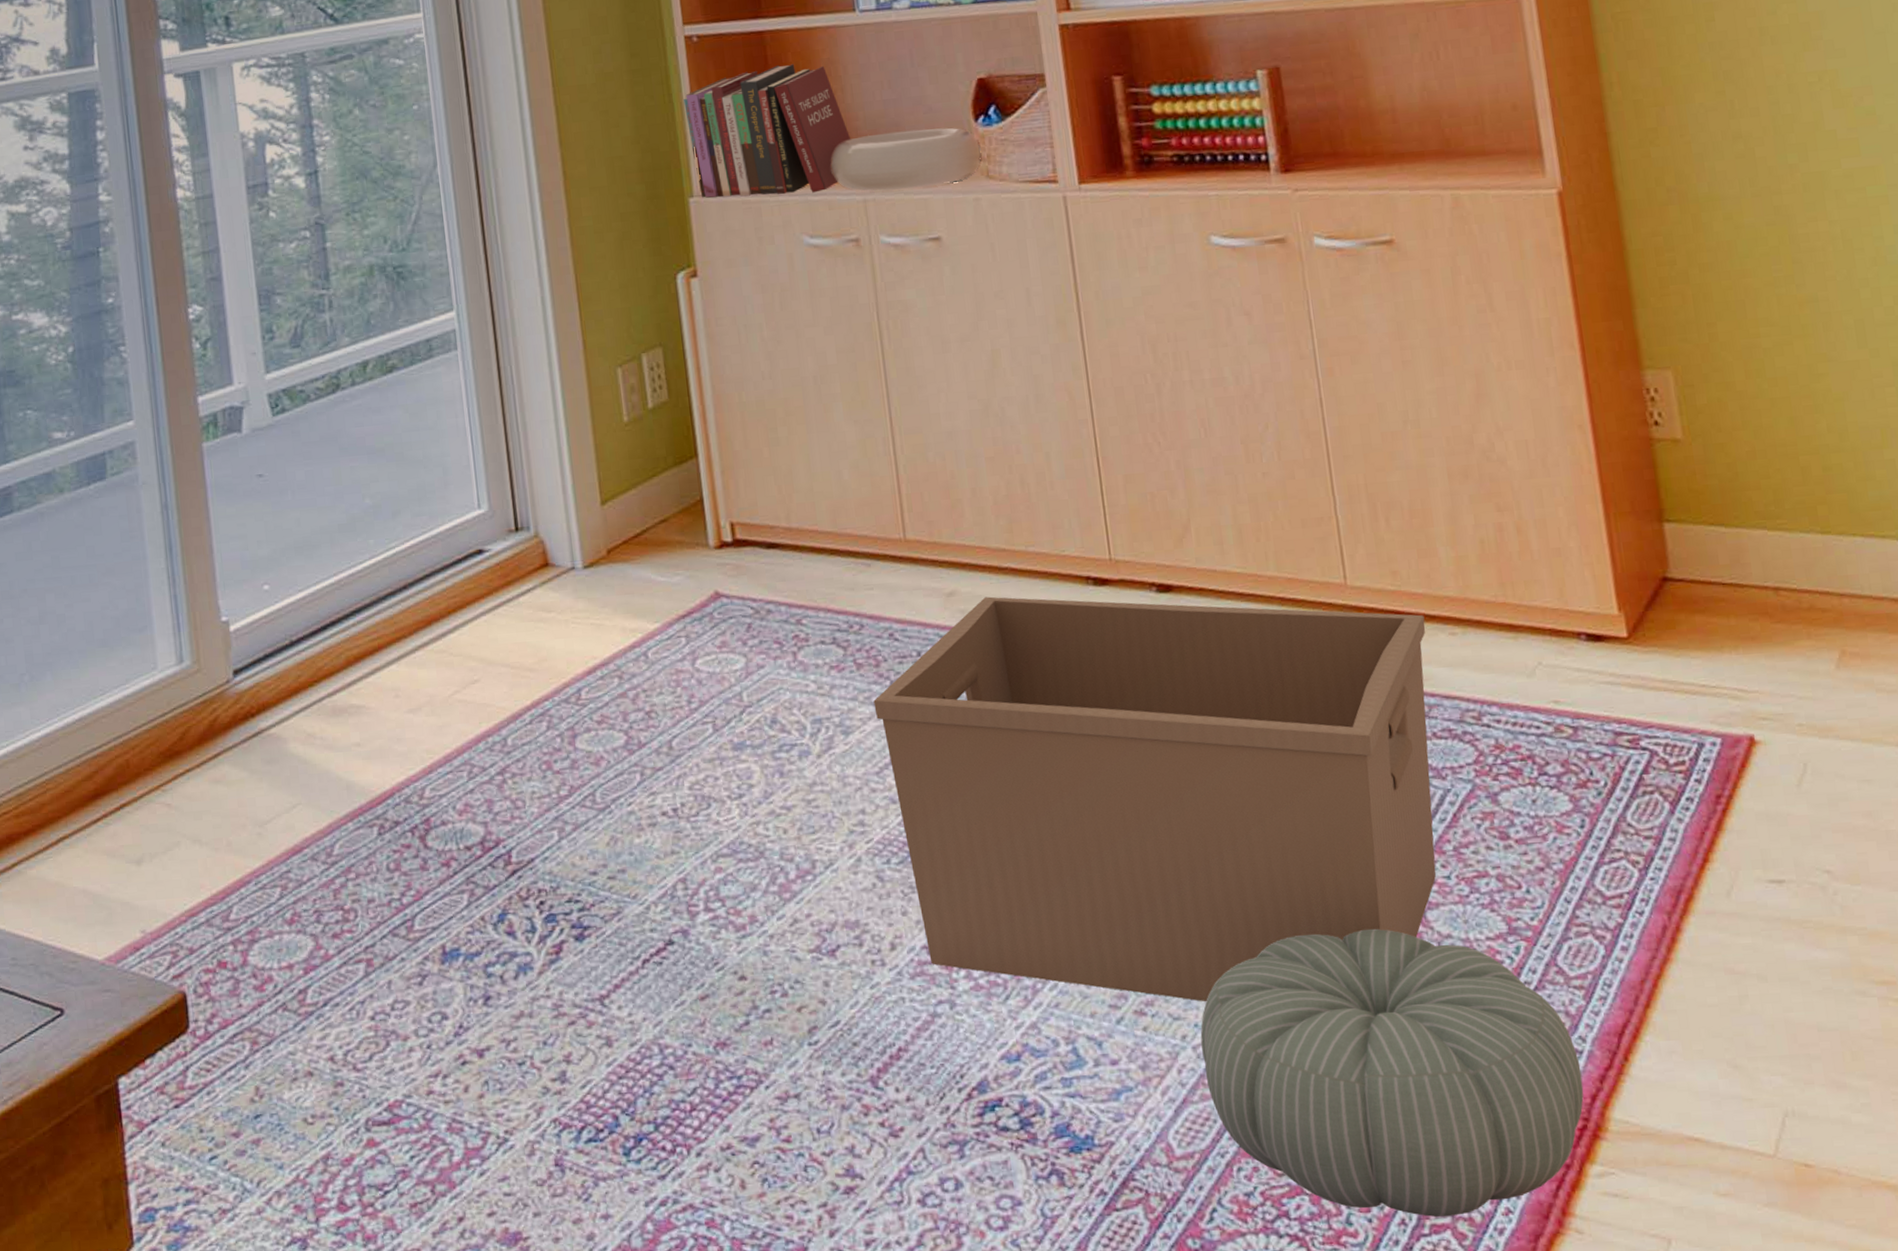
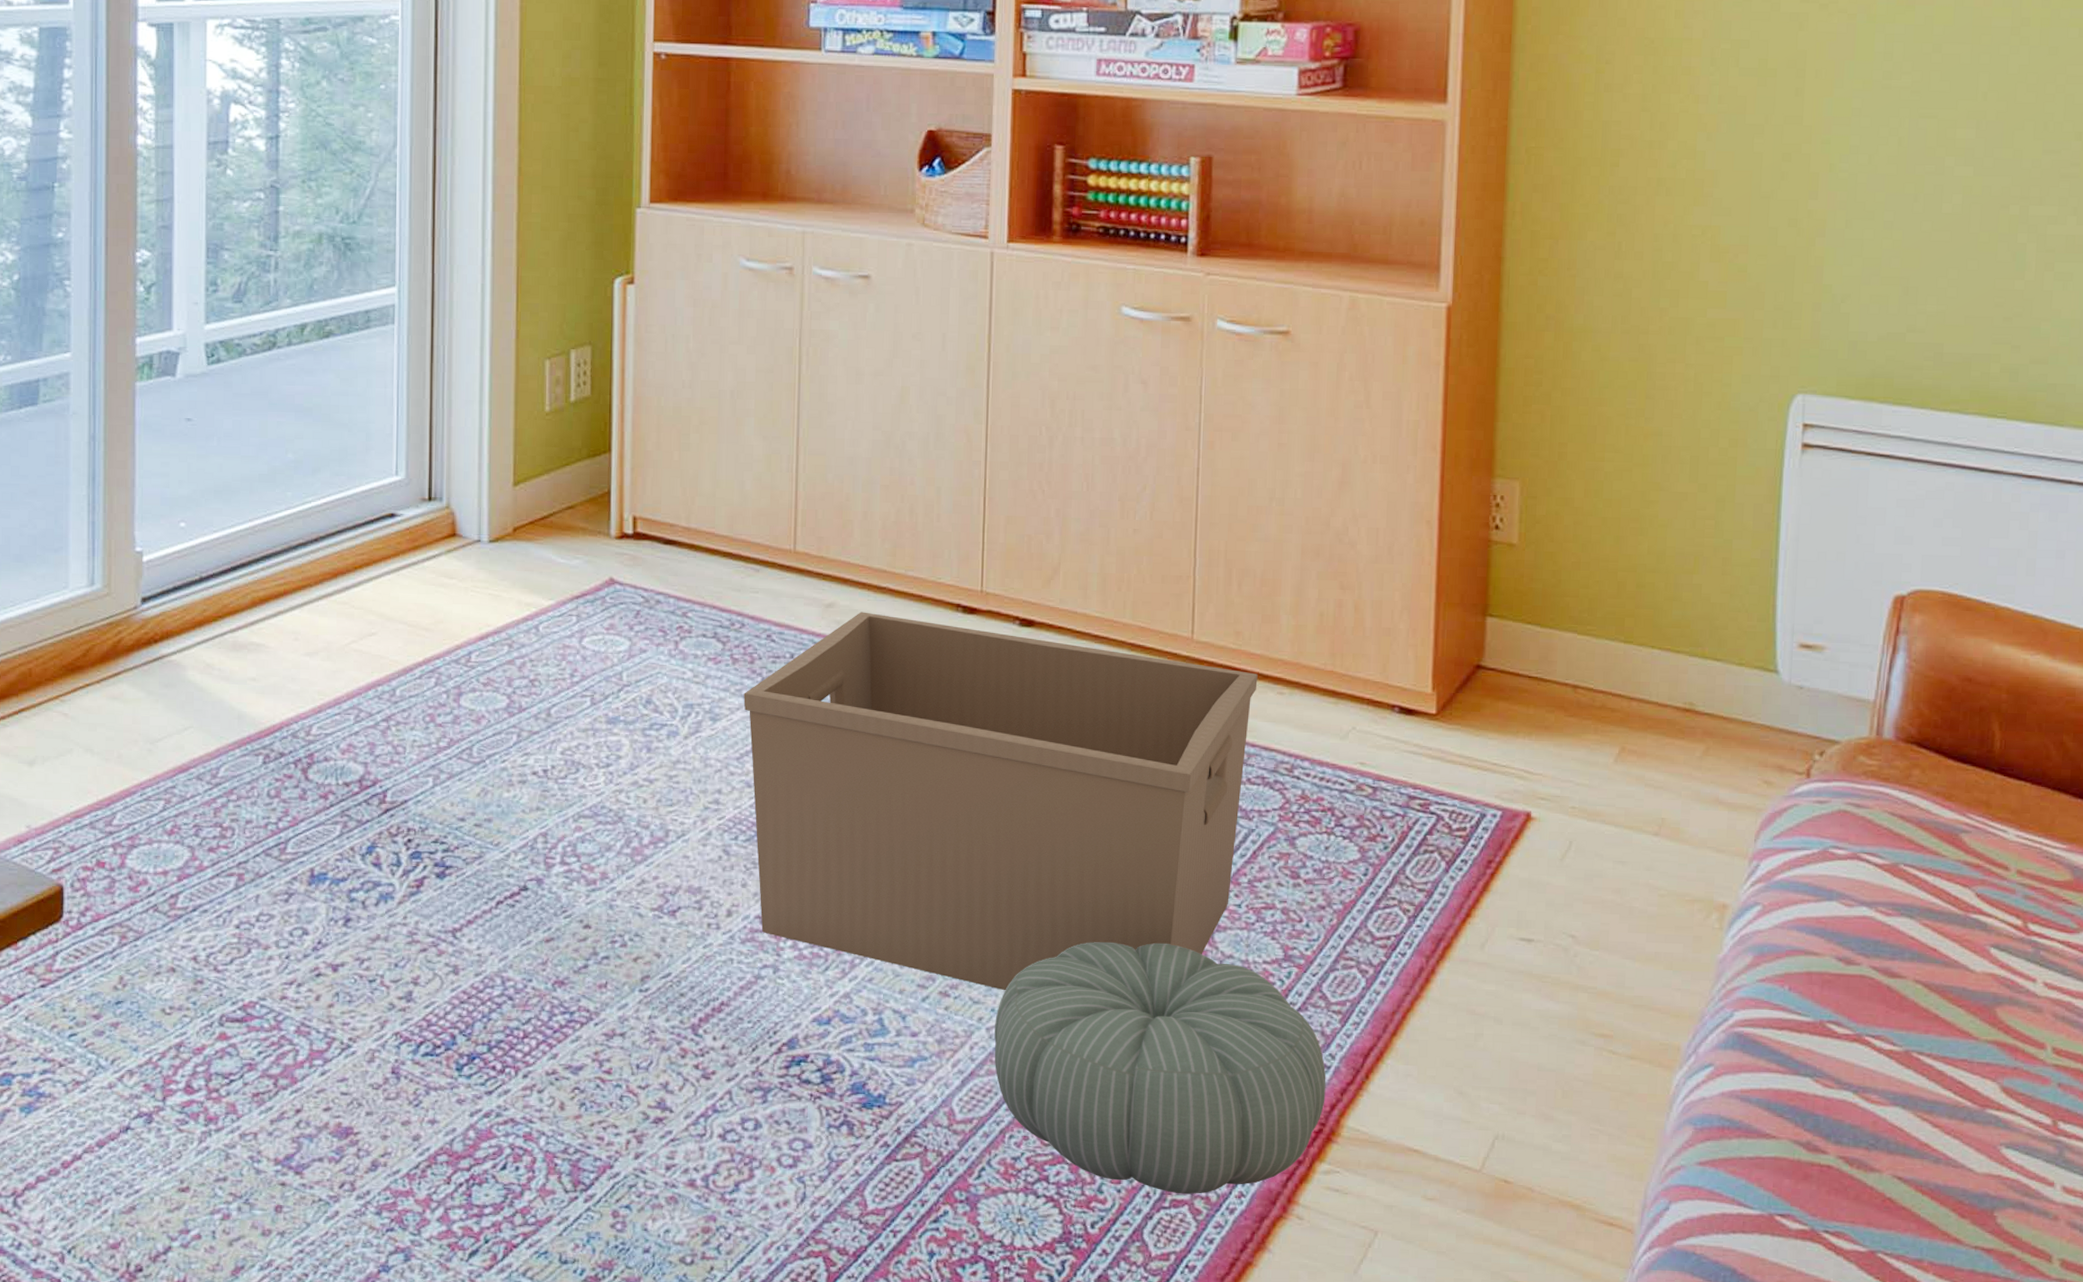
books: present [683,64,850,199] -> none [644,93,798,219]
ceramic bowl: present [830,128,982,192] -> none [776,170,921,227]

